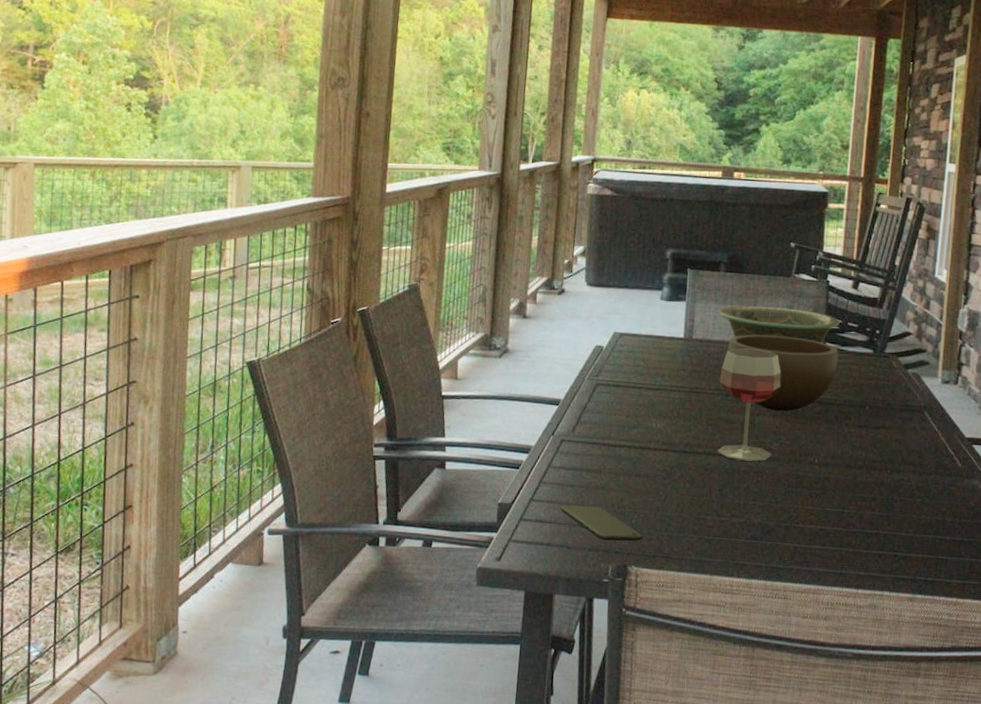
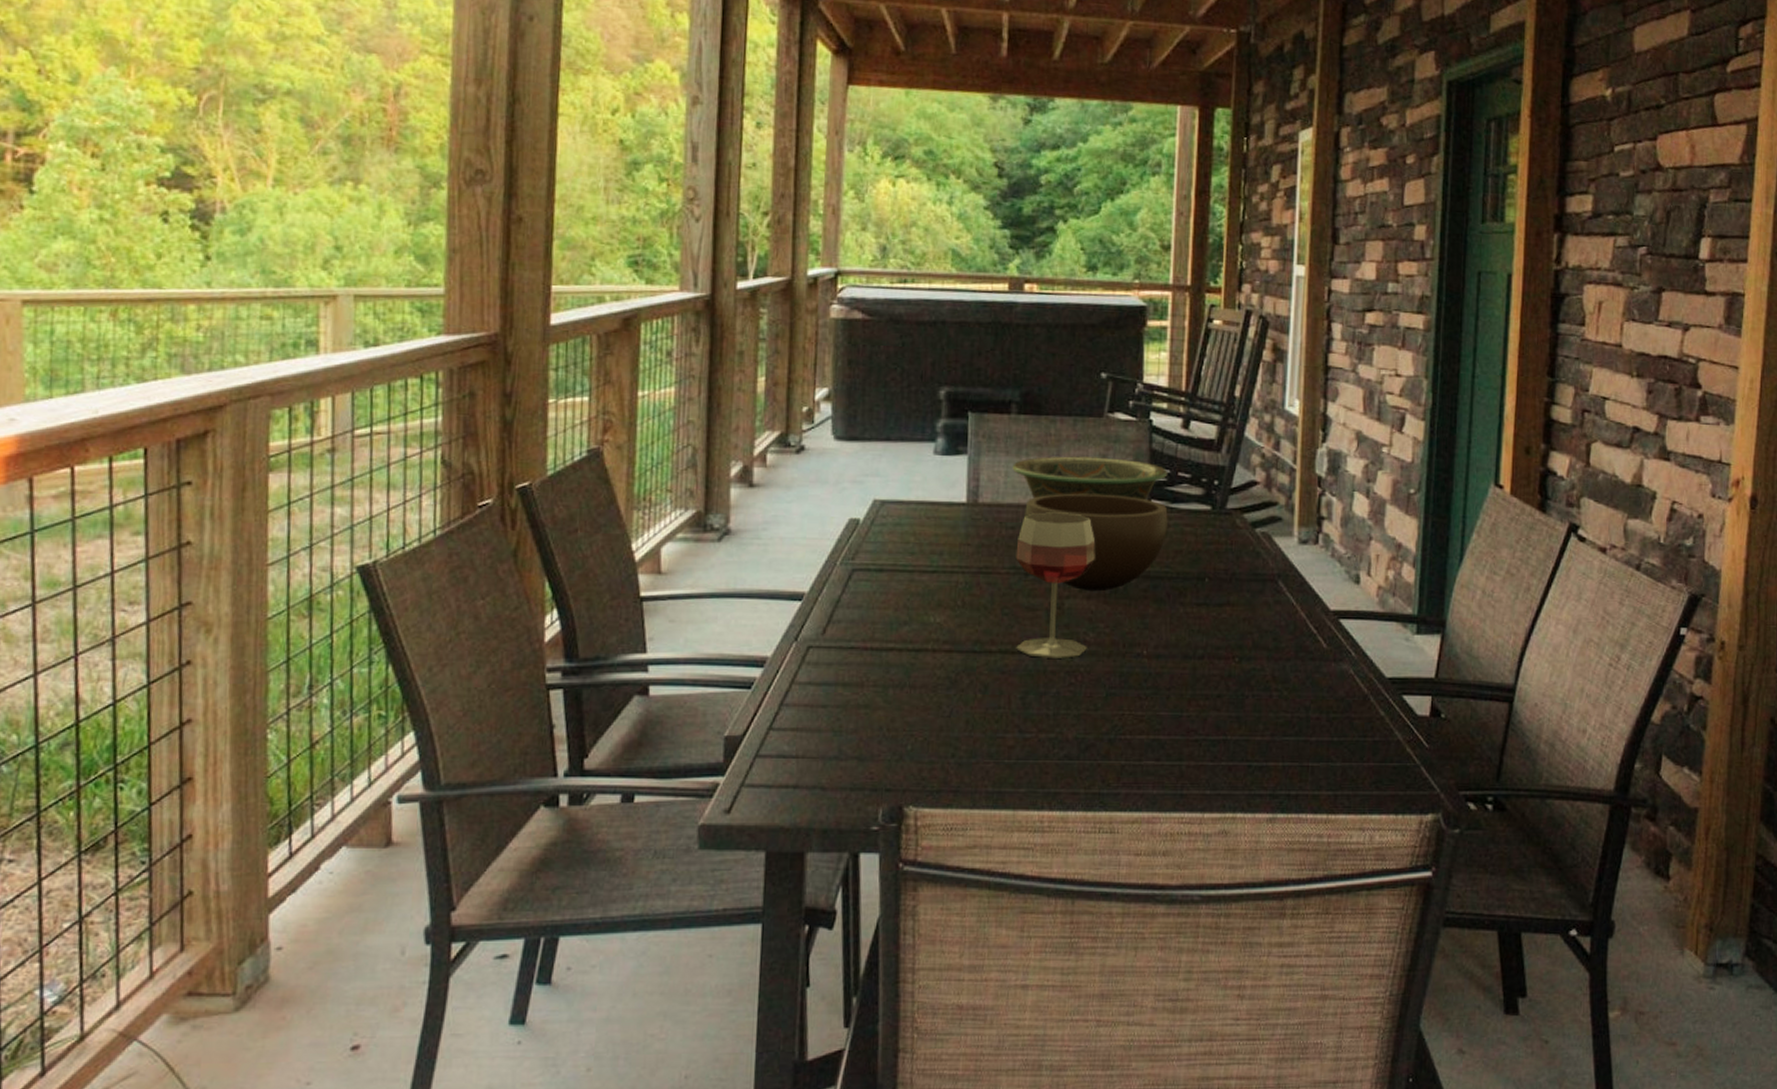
smartphone: present [560,505,643,541] -> none [809,731,922,776]

